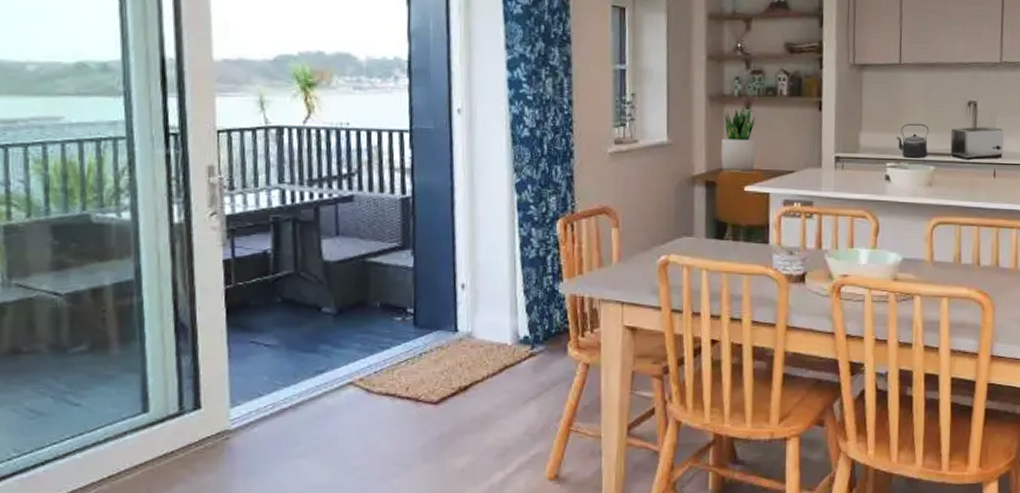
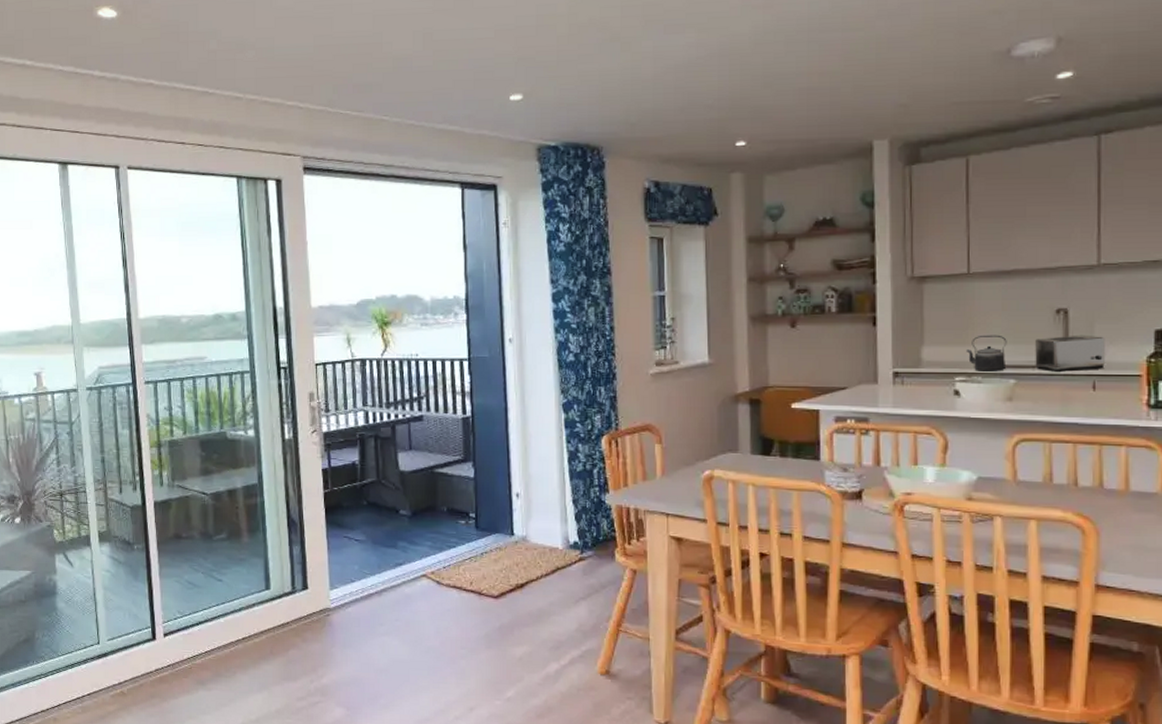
planter: present [721,105,756,172] -> none [765,324,803,389]

